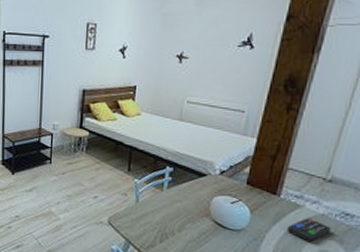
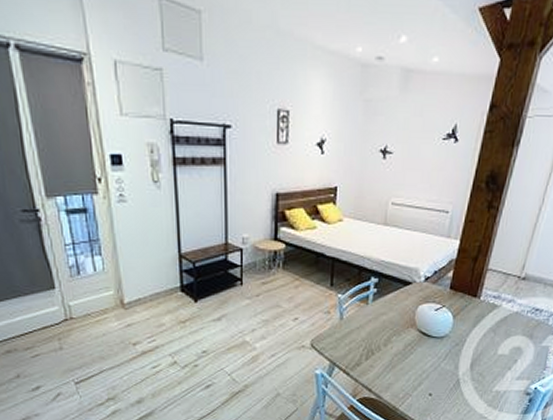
remote control: present [286,218,331,242] -> none [485,318,524,341]

